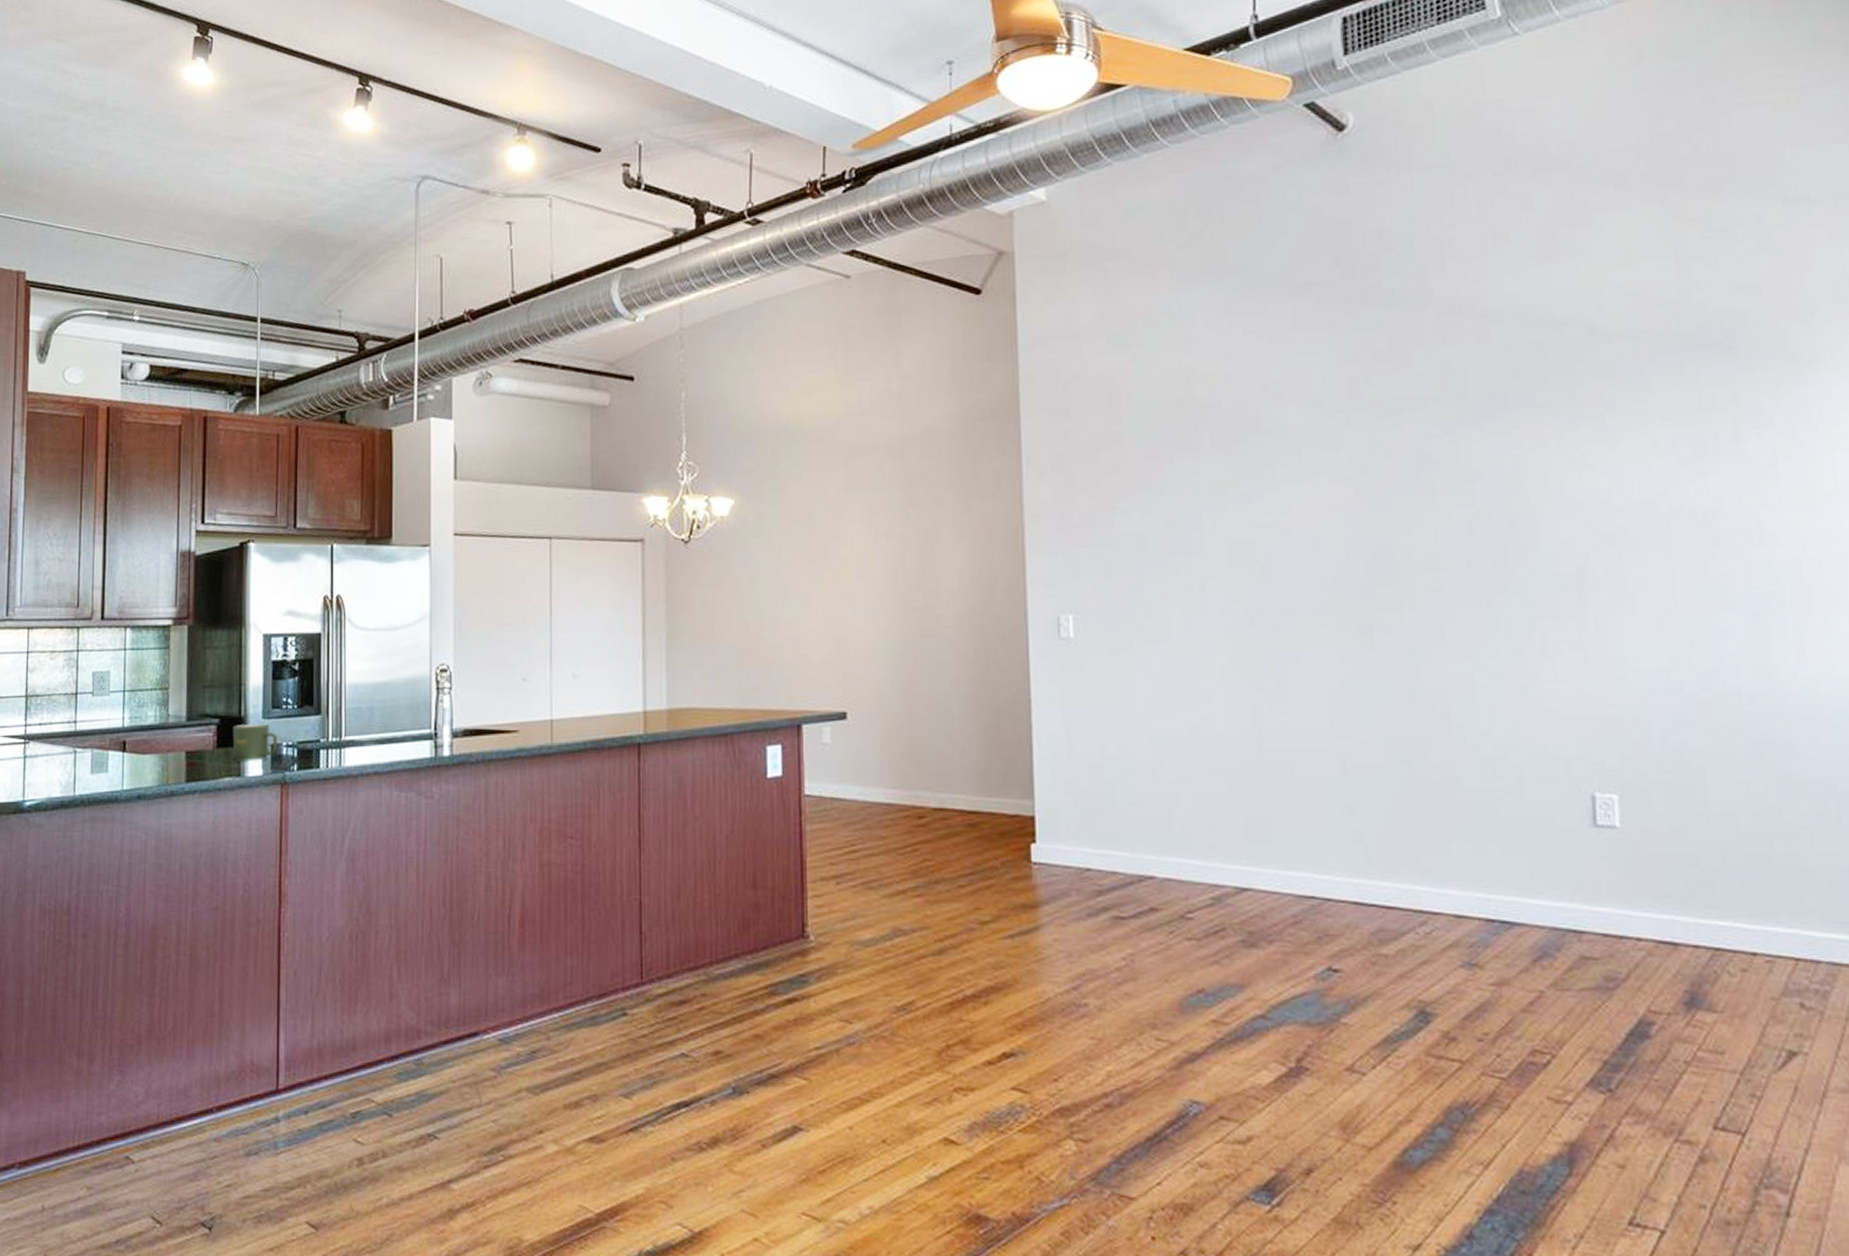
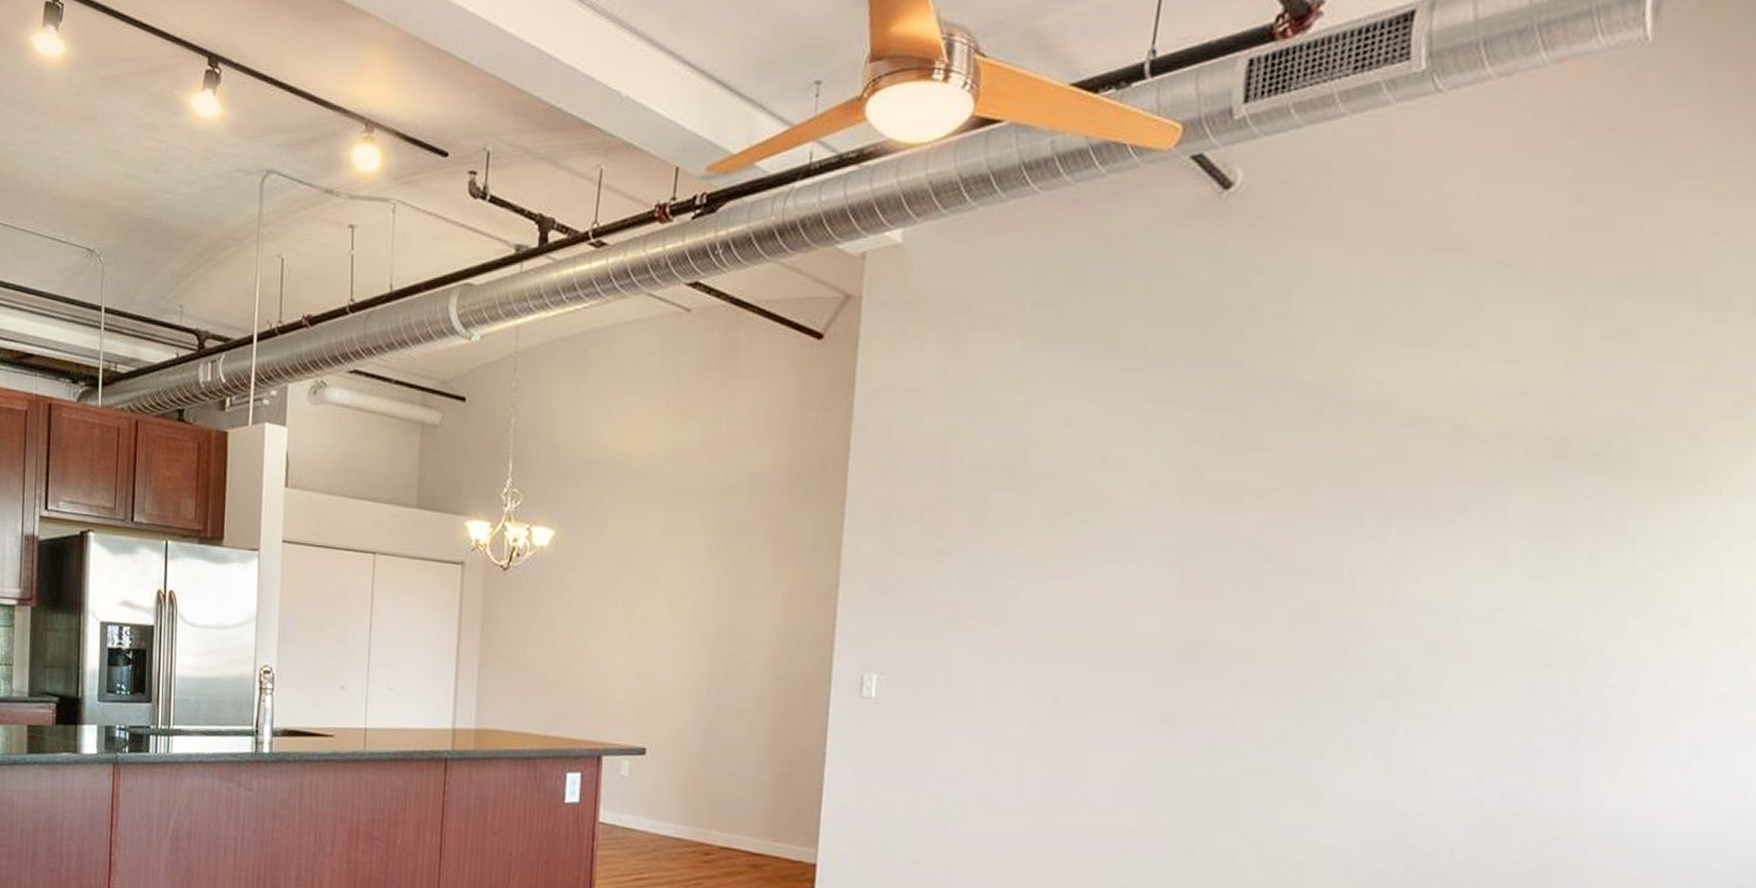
mug: present [232,723,278,763] -> none [70,704,112,741]

